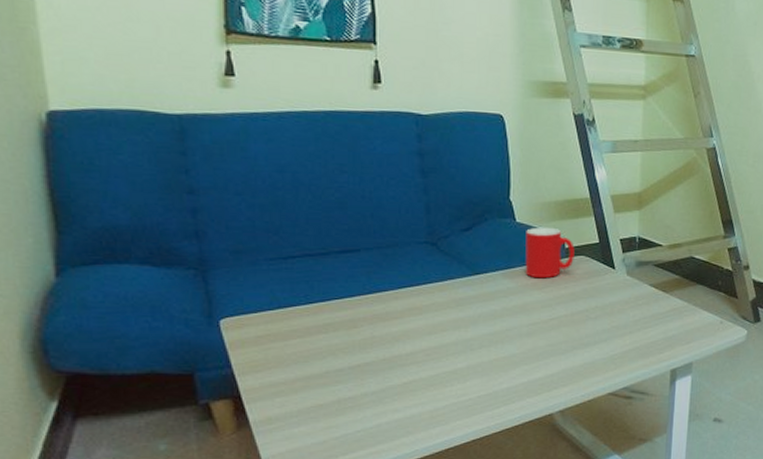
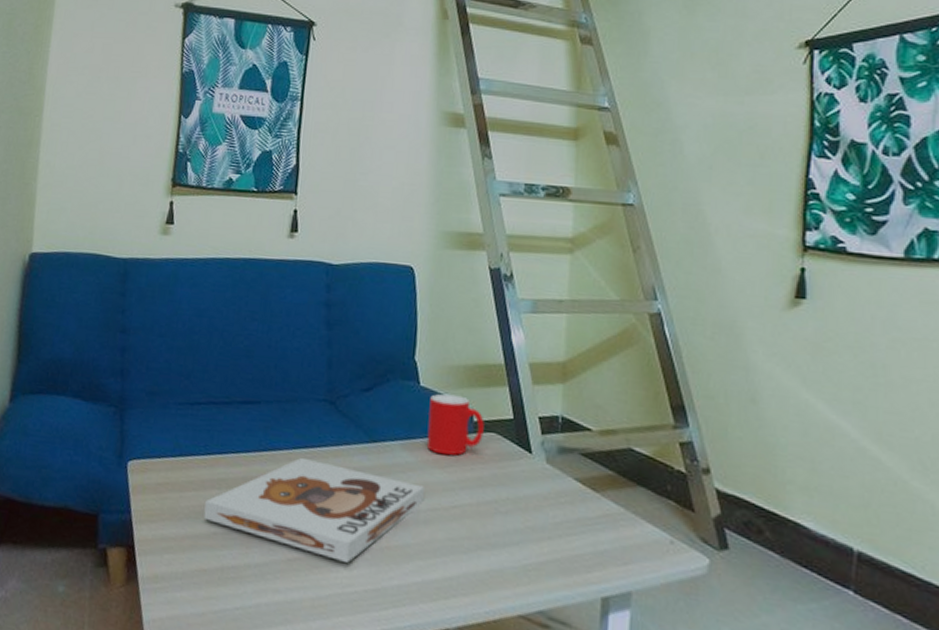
board game: none [313,295,525,377] -> present [203,457,424,563]

